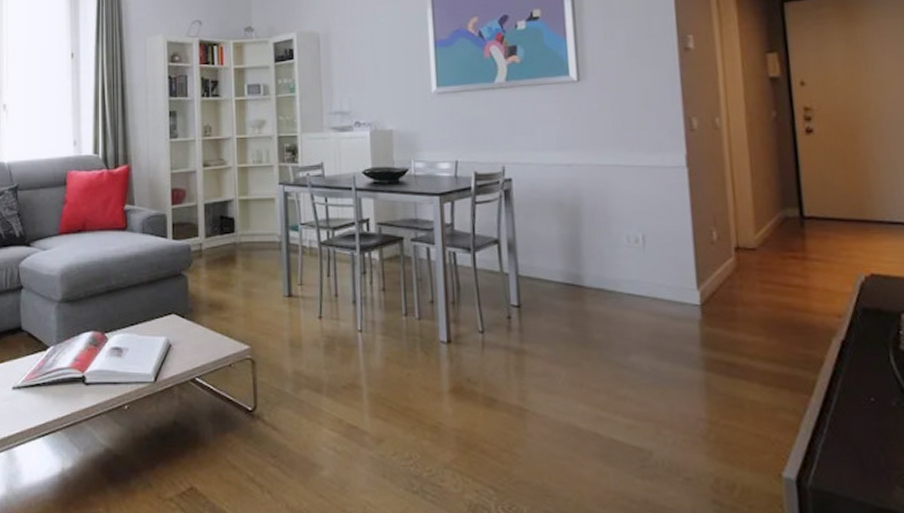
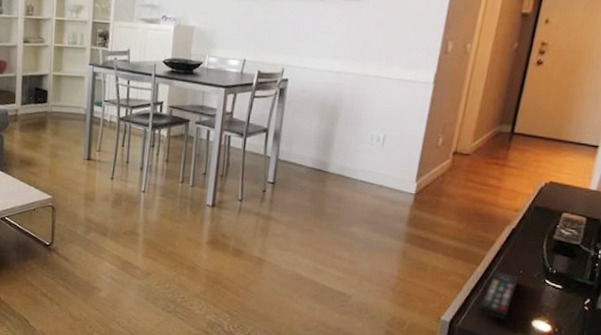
remote control: none [830,401,874,472] -> present [478,271,519,320]

